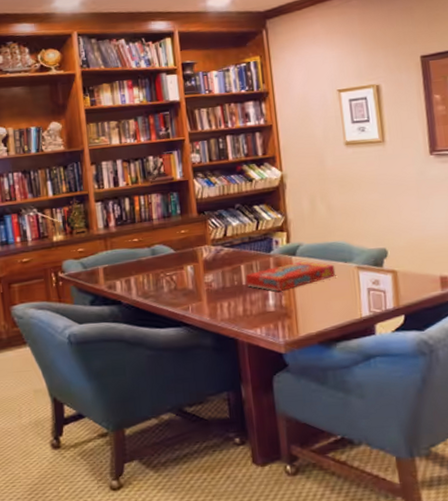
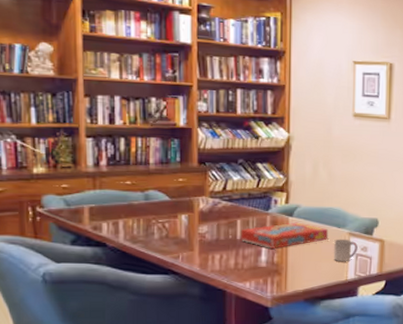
cup: none [342,273,369,298] -> present [334,239,358,261]

